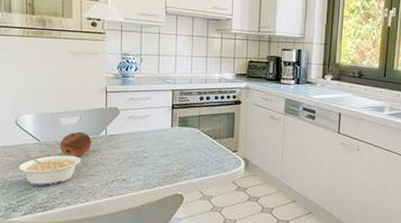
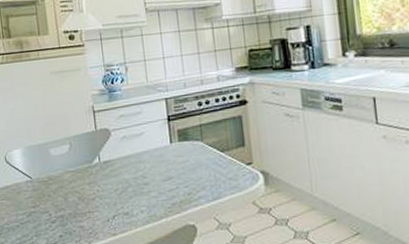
legume: present [18,153,81,186] -> none [13,190,77,231]
fruit: present [60,132,92,158] -> none [52,162,86,193]

